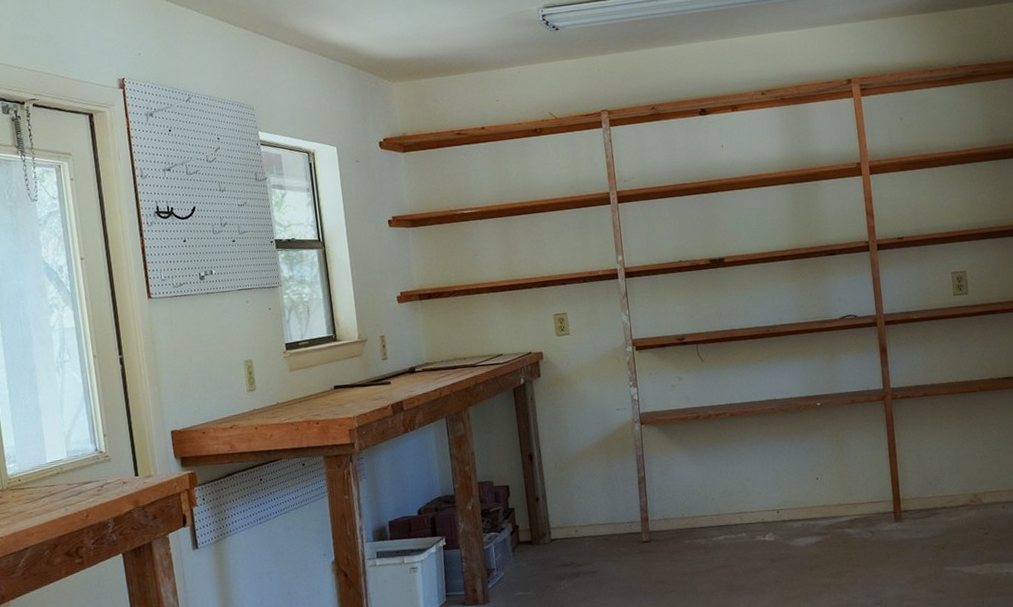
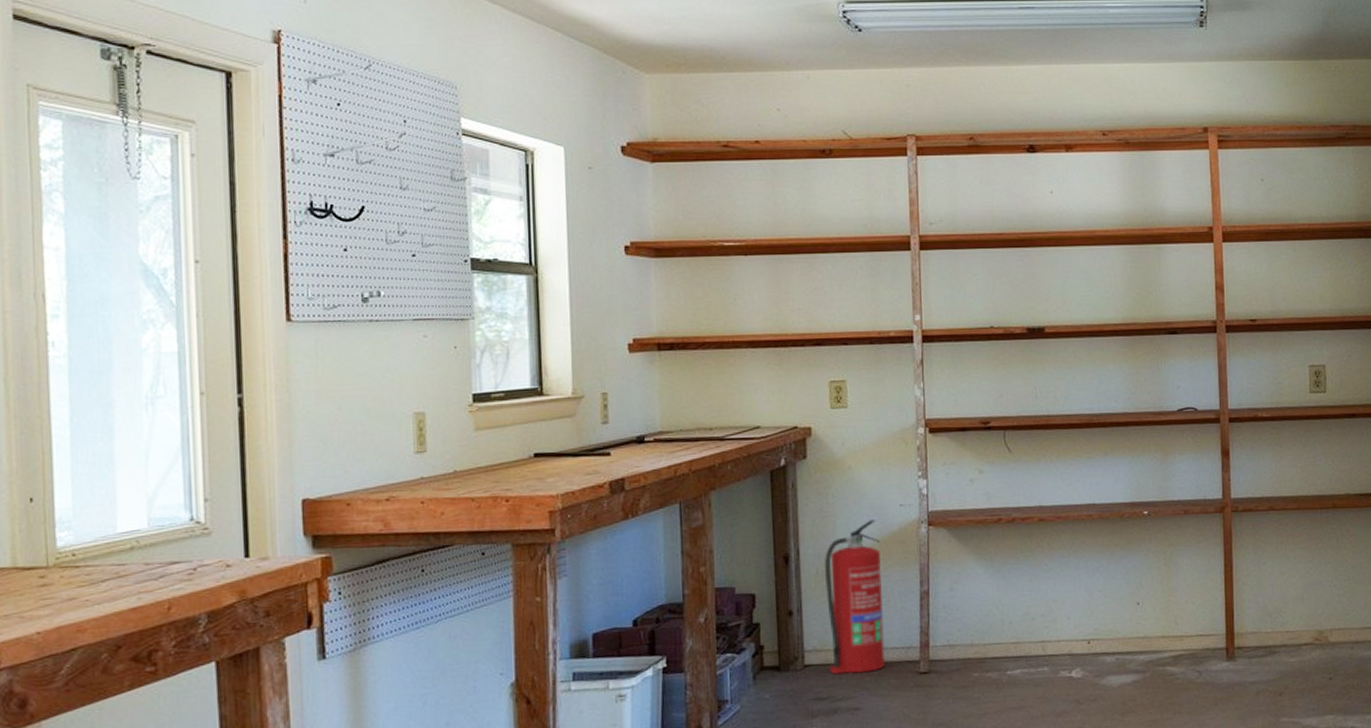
fire extinguisher: none [560,422,614,545] -> present [825,519,885,674]

